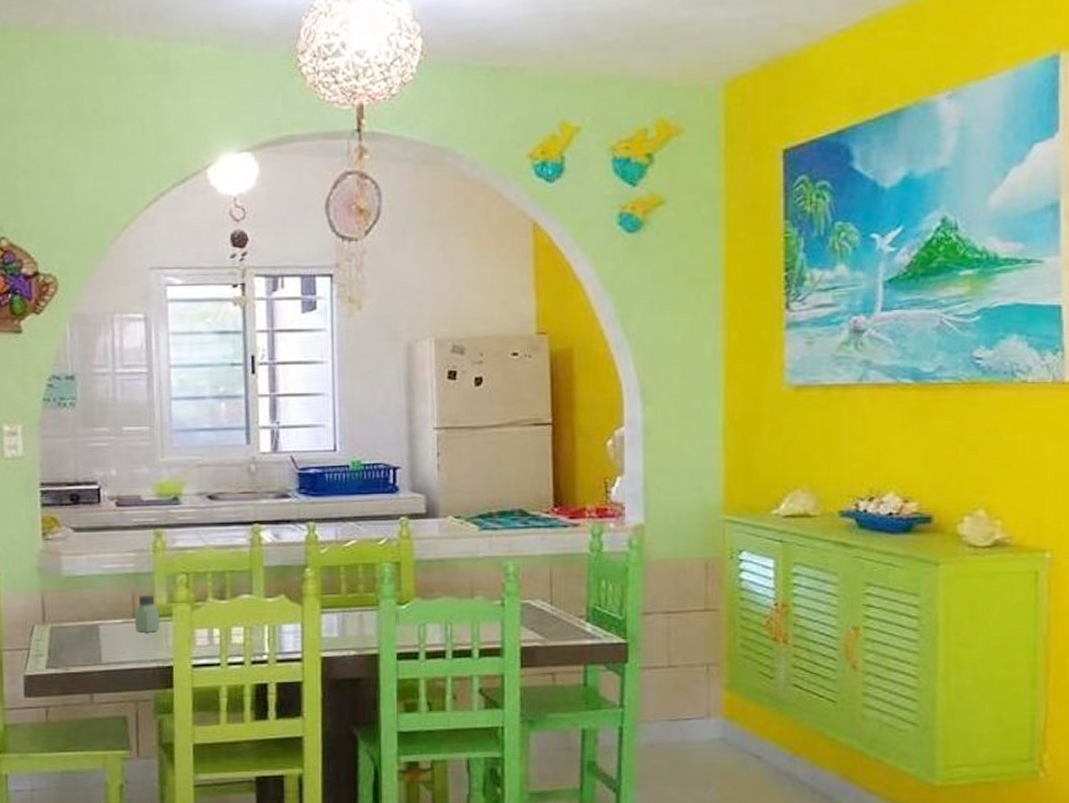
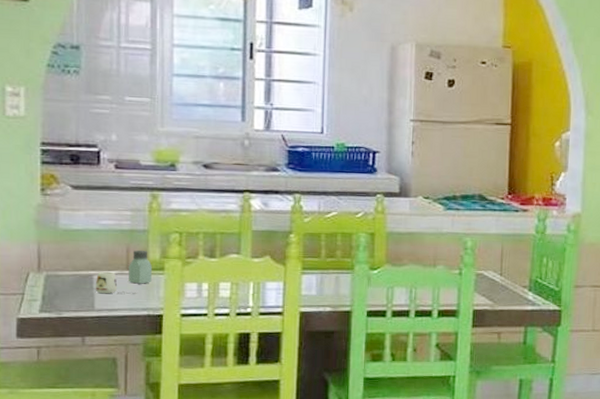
mug: none [101,620,145,646] -> present [95,271,137,295]

